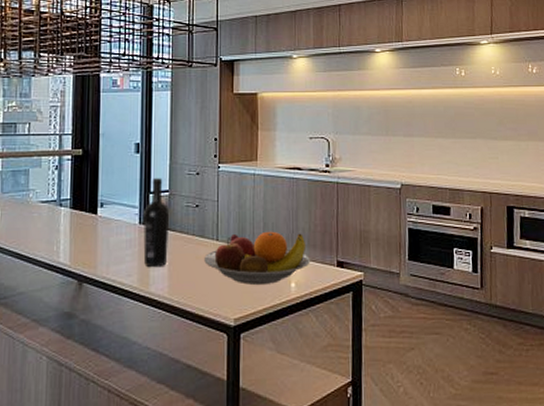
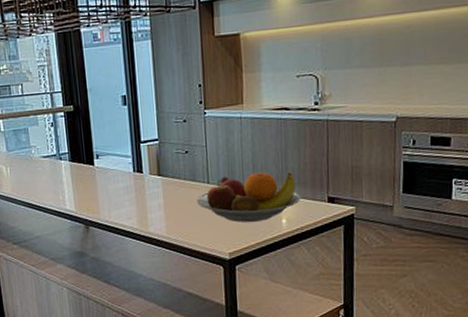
wine bottle: present [143,178,170,268] -> none [137,128,163,211]

